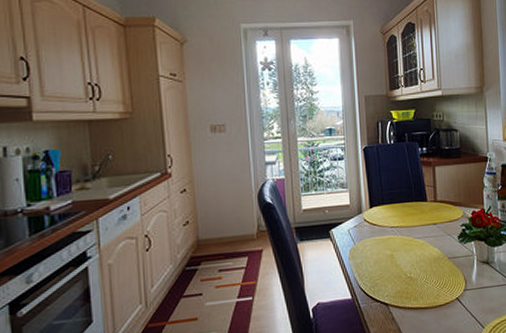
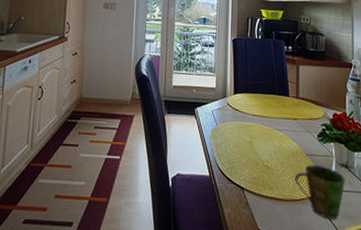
cup: none [438,265,488,317] -> present [295,164,346,219]

